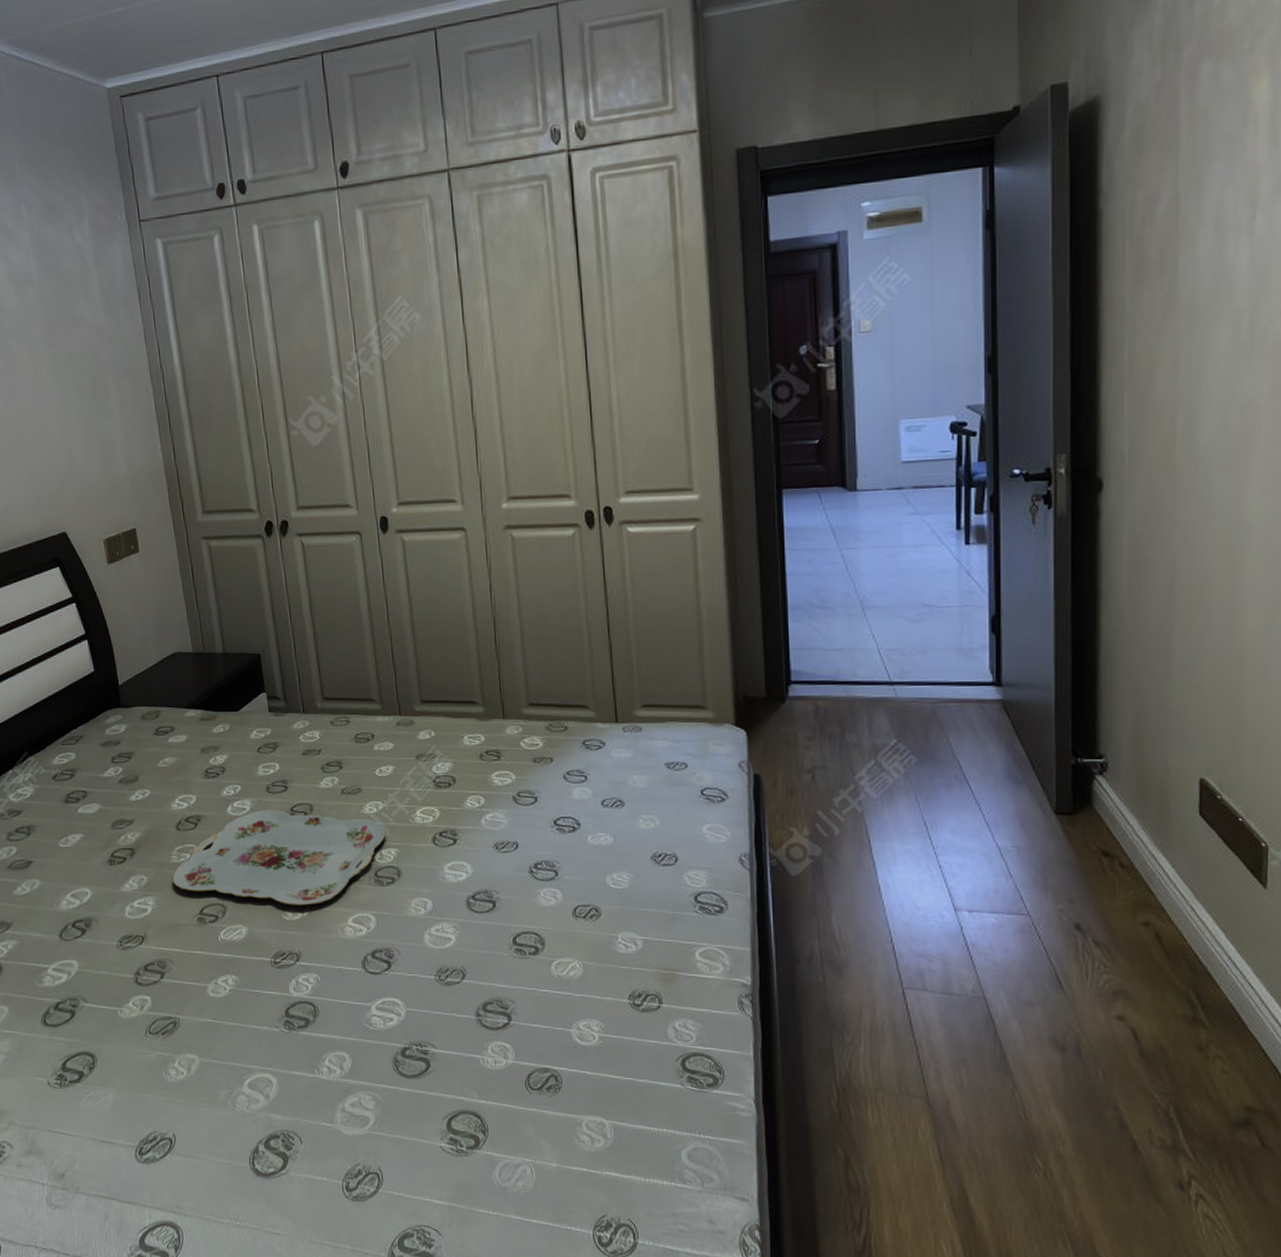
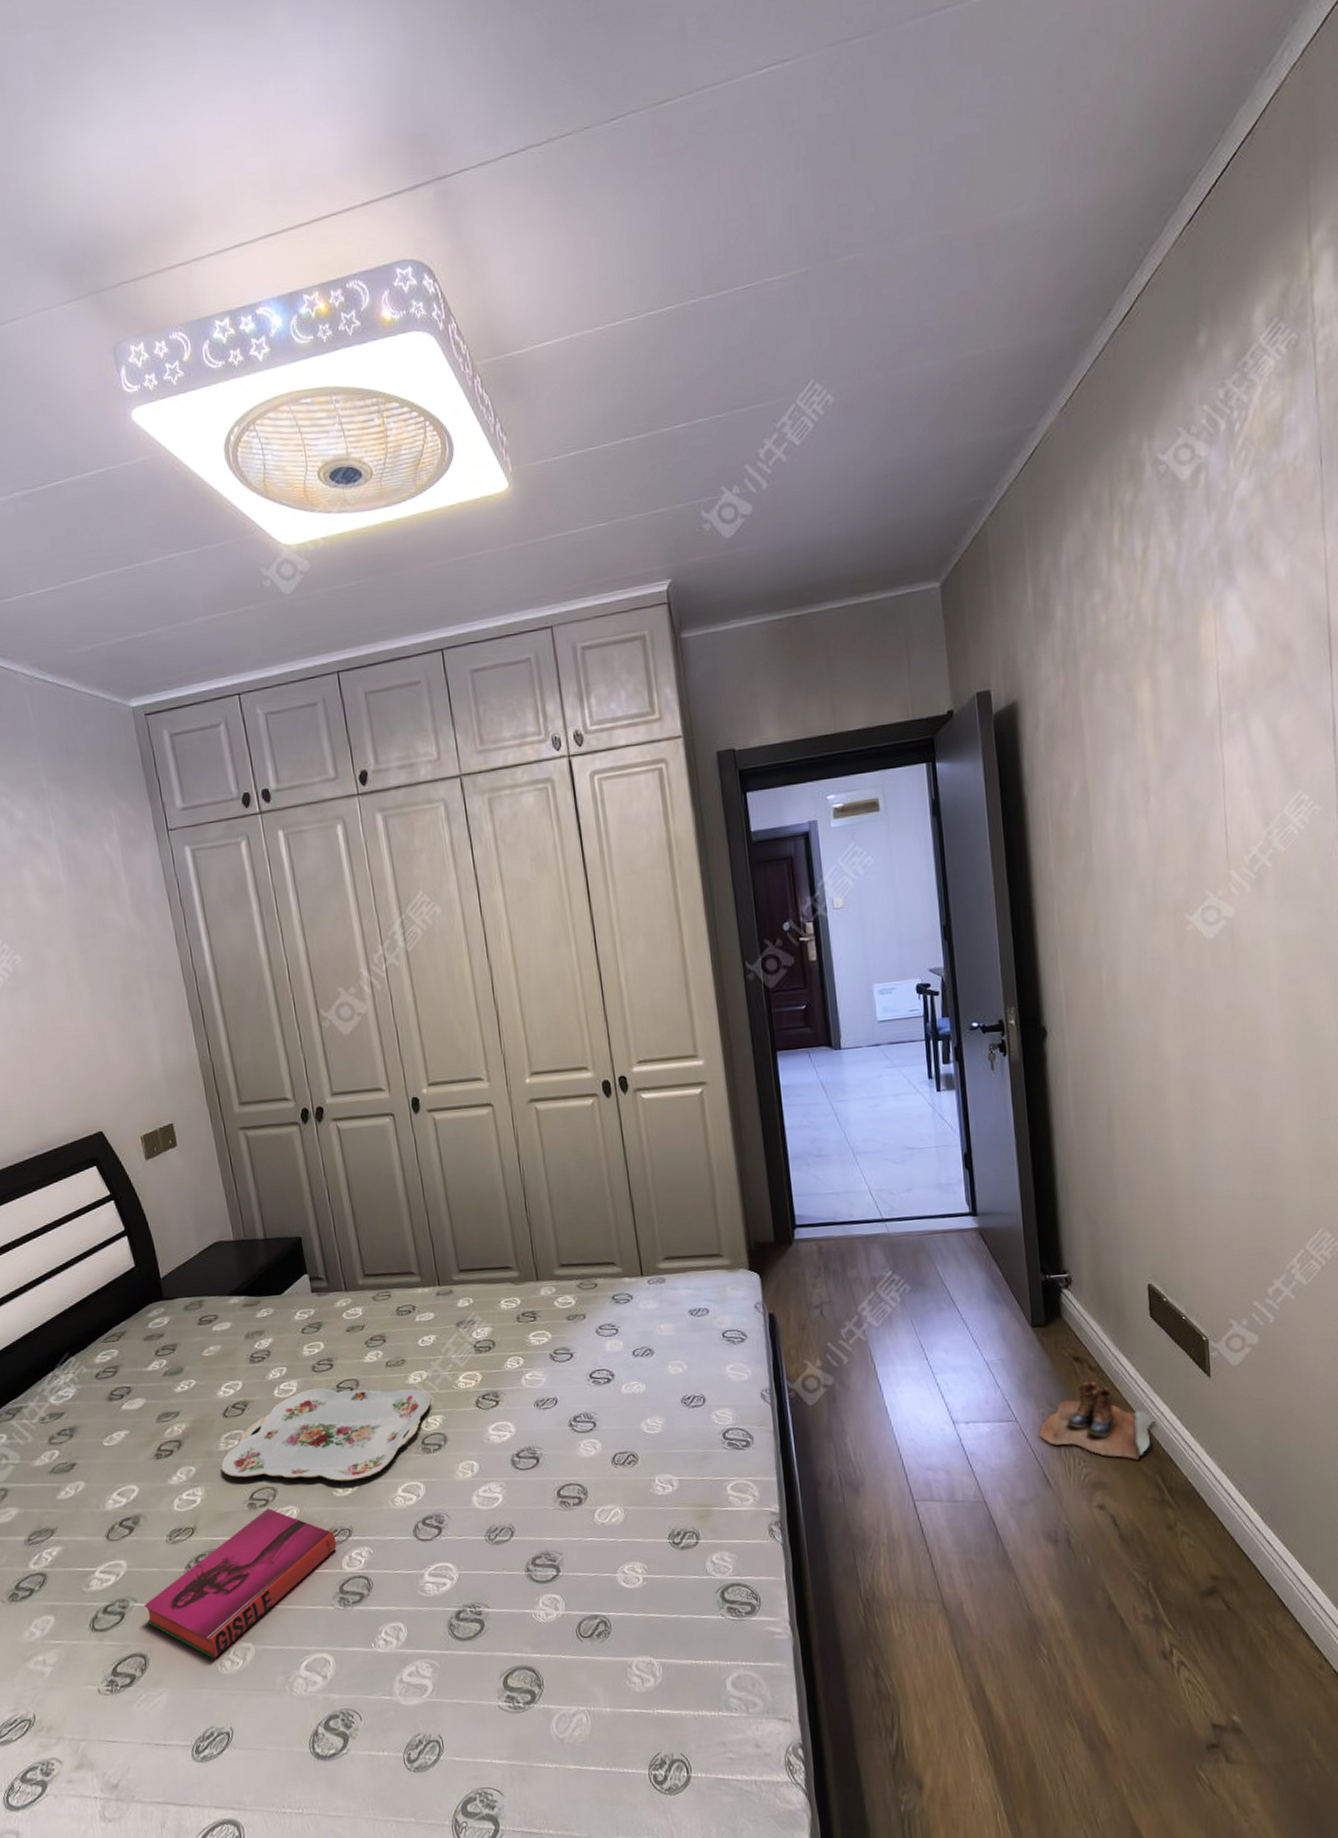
hardback book: none [93,925,285,1066] -> present [144,1509,337,1659]
boots: none [1054,879,1195,971] -> present [1038,1381,1155,1460]

